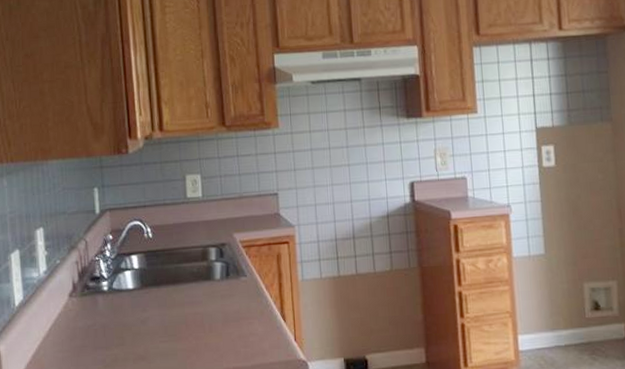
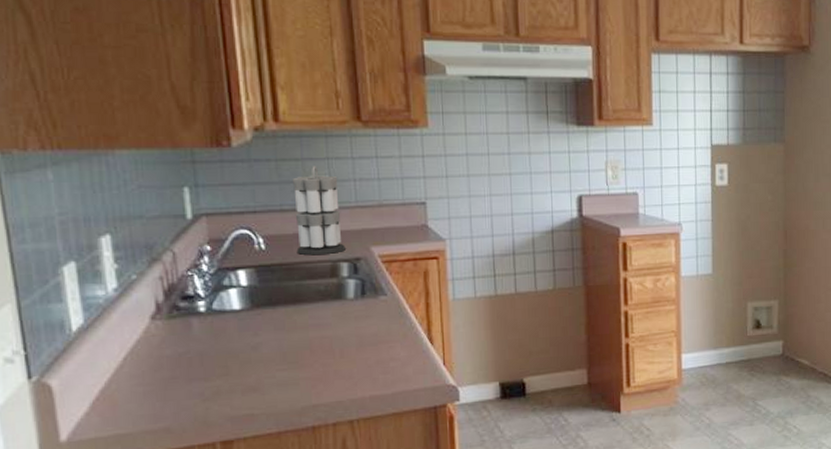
spice rack: none [172,166,214,242] -> present [292,166,346,256]

